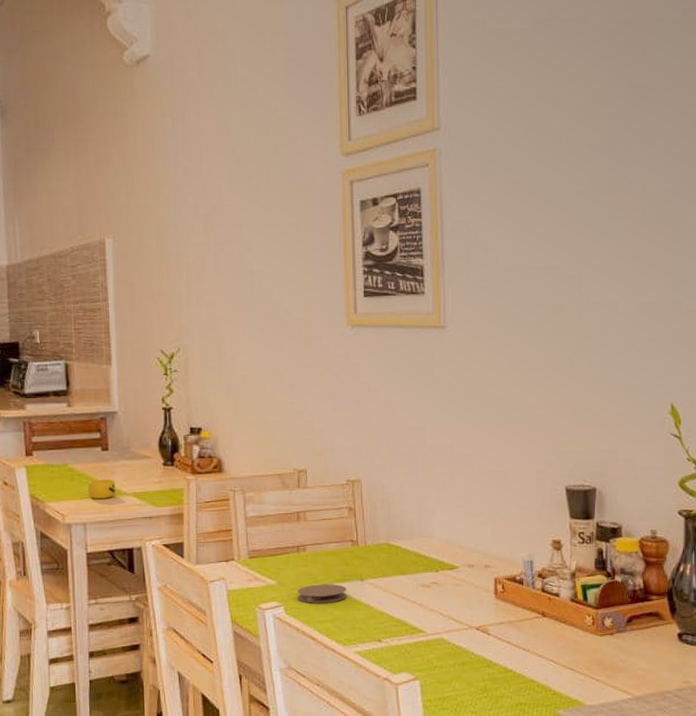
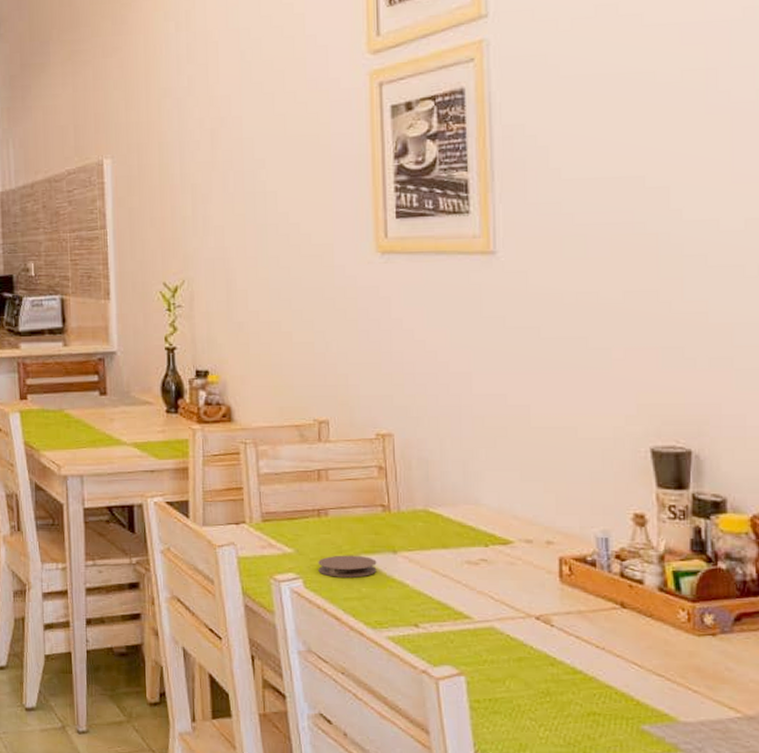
cup: present [87,478,116,499] -> none [84,426,115,448]

